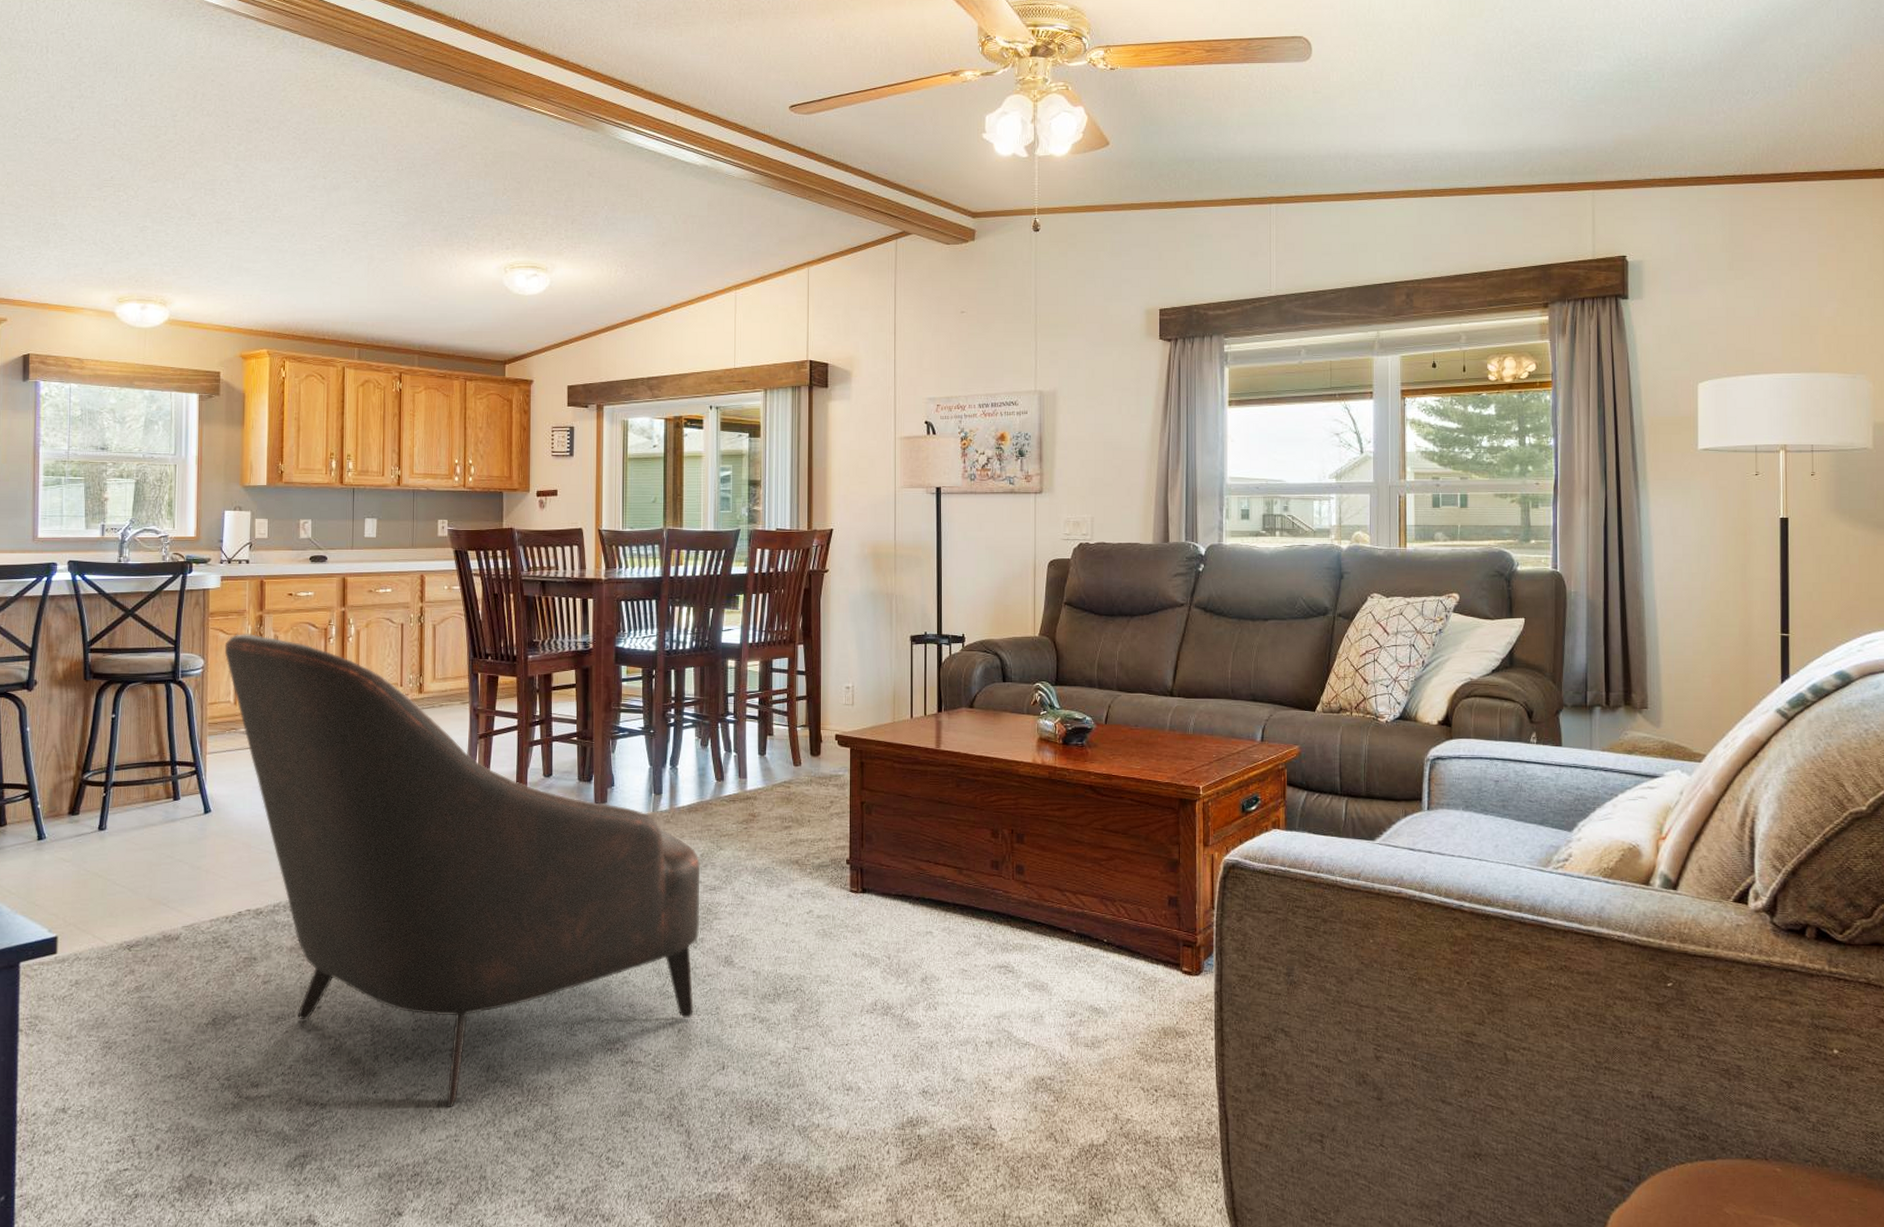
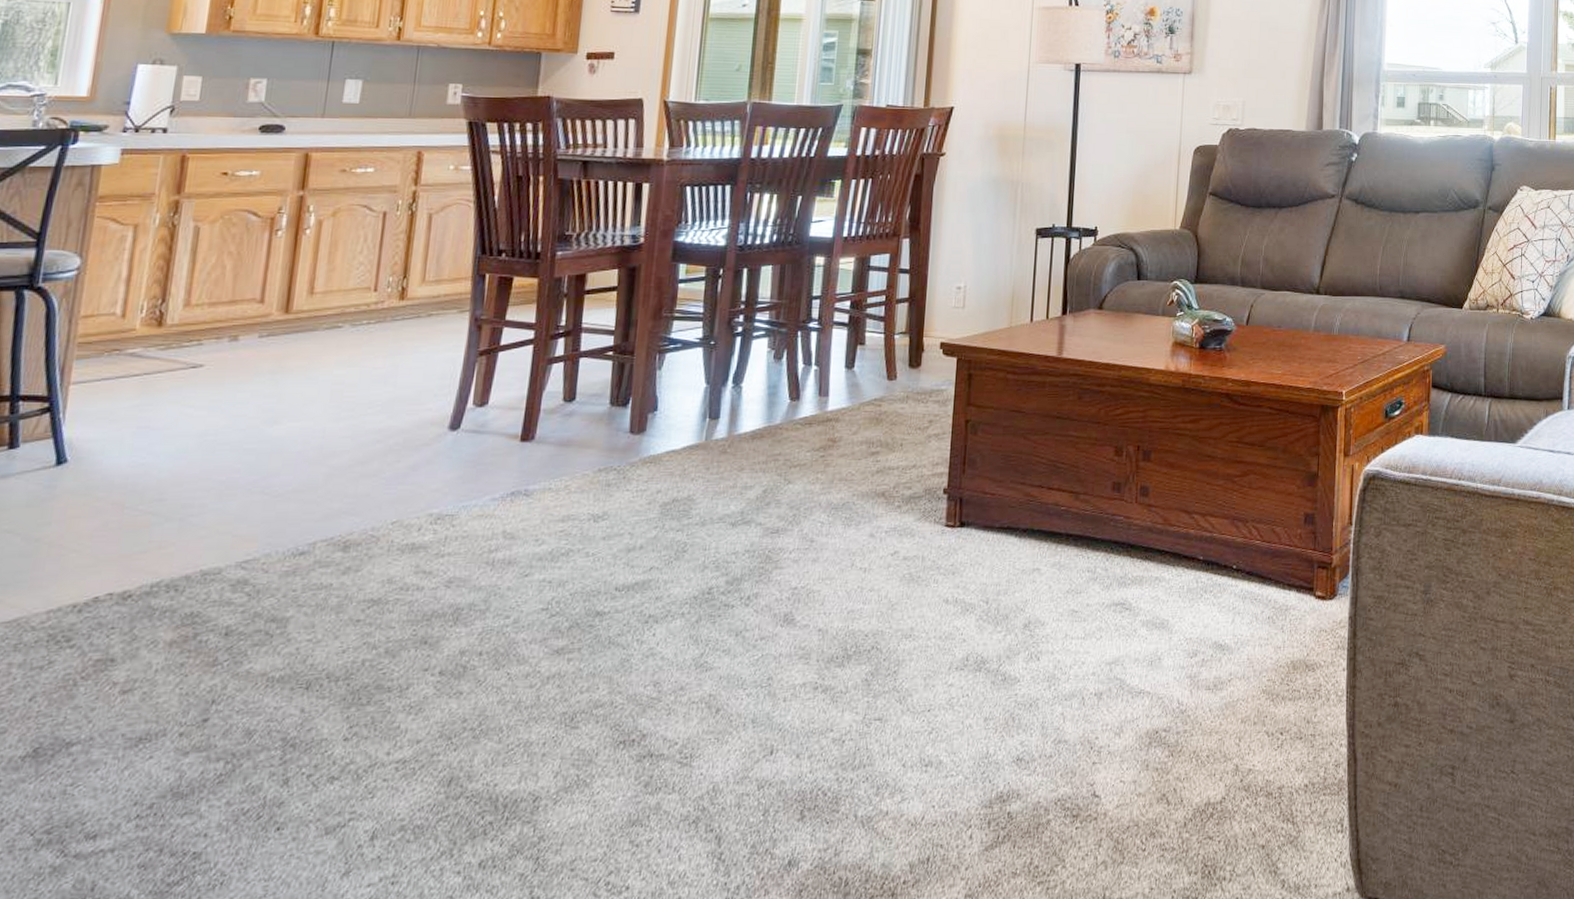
armchair: present [224,634,700,1108] -> none [115,224,761,840]

